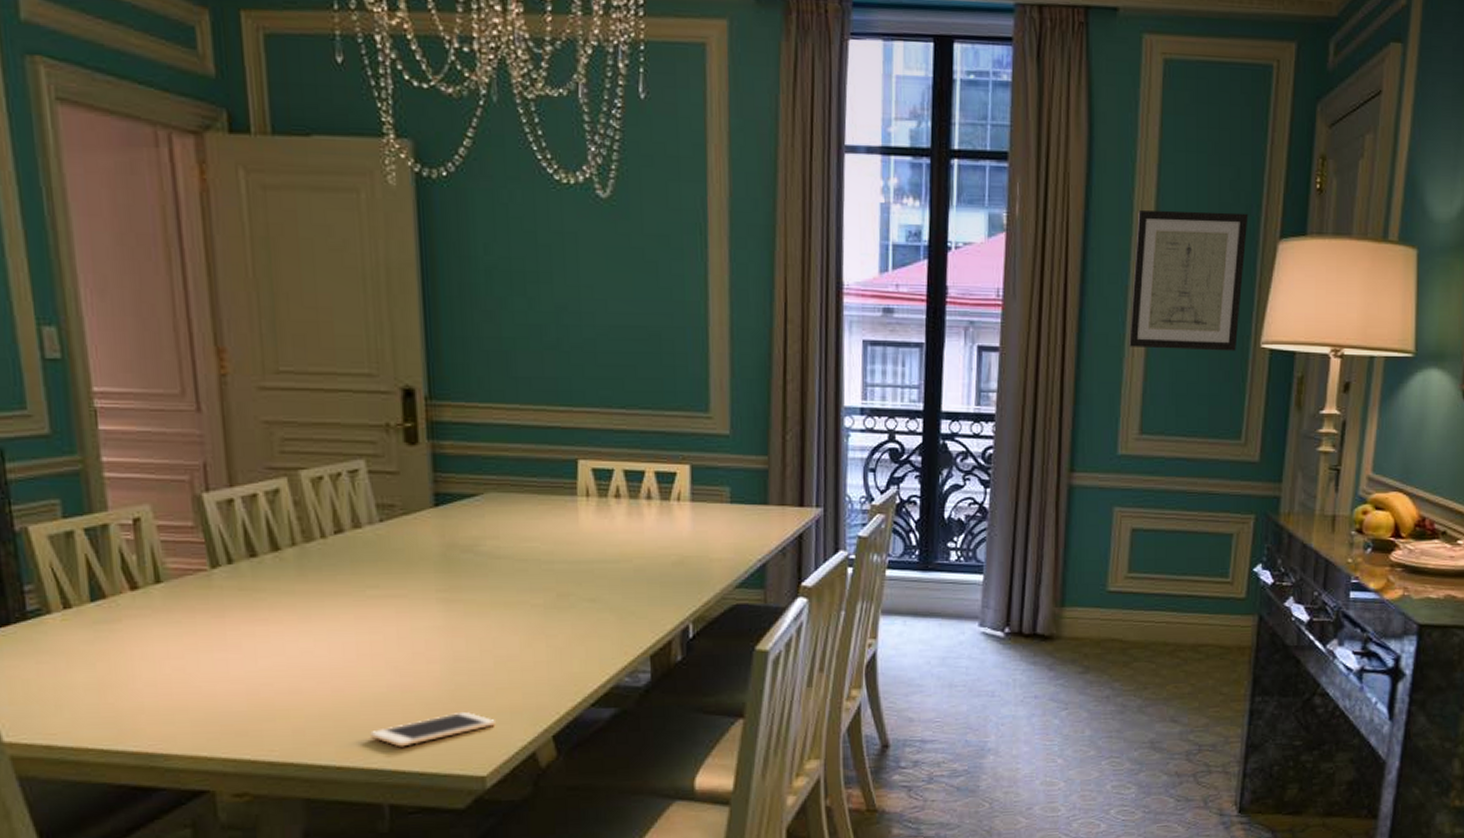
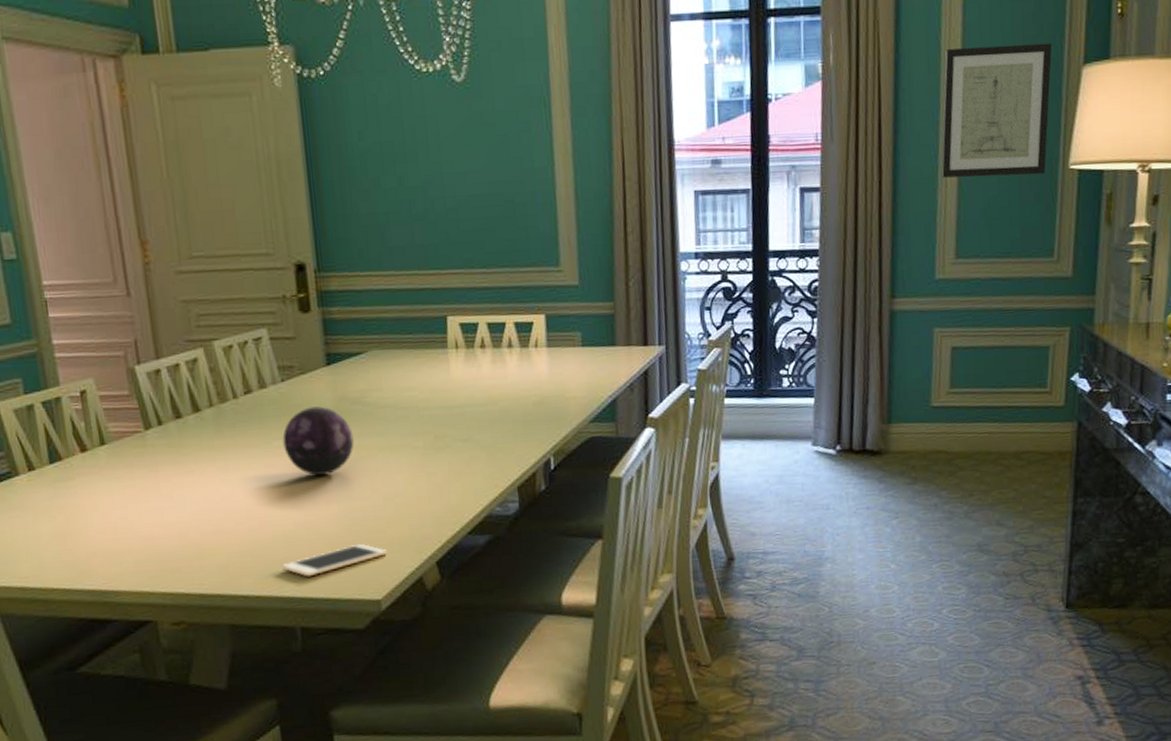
decorative orb: none [378,553,463,632] -> present [282,406,354,476]

